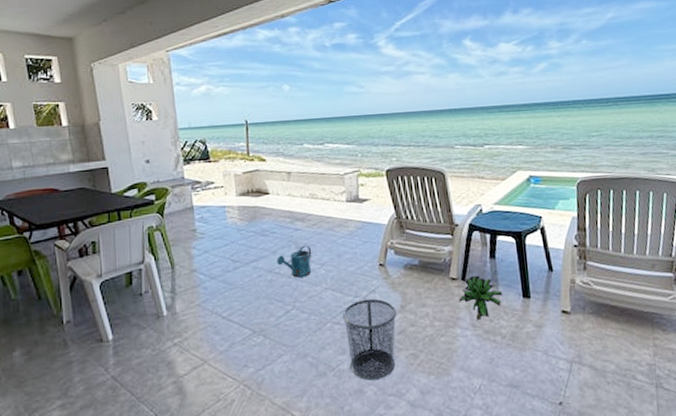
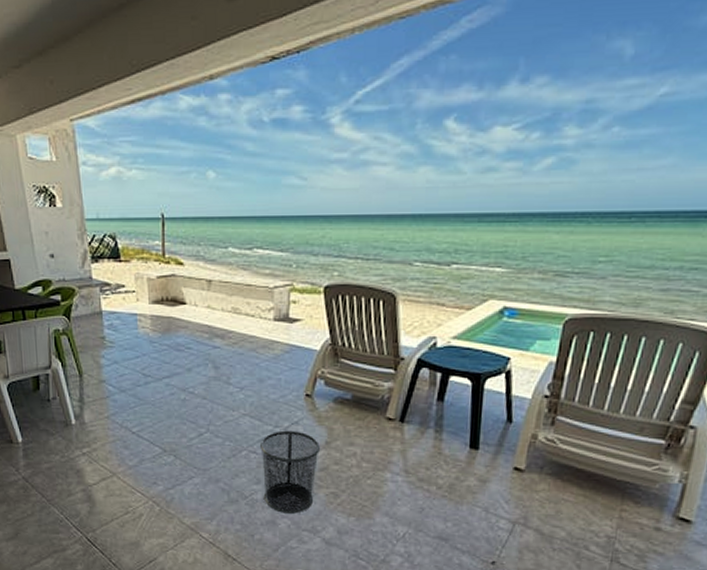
watering can: present [276,245,312,278] -> none [191,365,231,400]
decorative plant: present [459,275,503,321] -> none [393,417,446,467]

